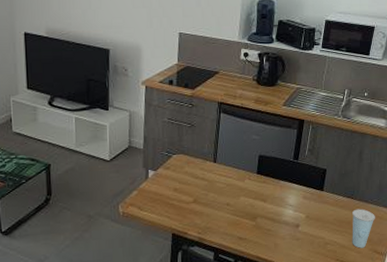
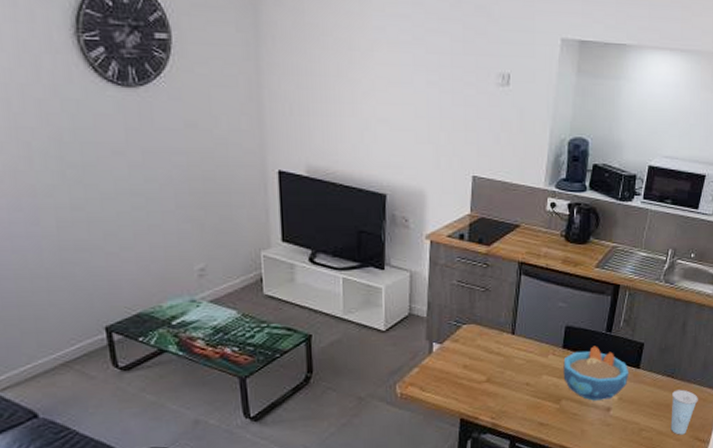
bowl: none [258,171,315,219] -> present [563,346,630,401]

